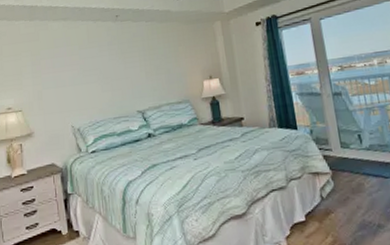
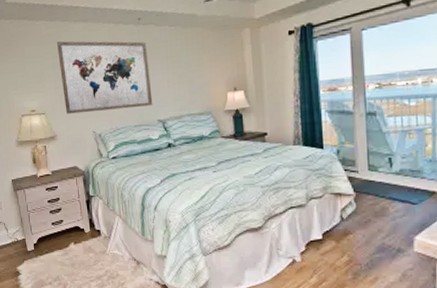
wall art: none [36,37,132,110] -> present [57,41,153,114]

